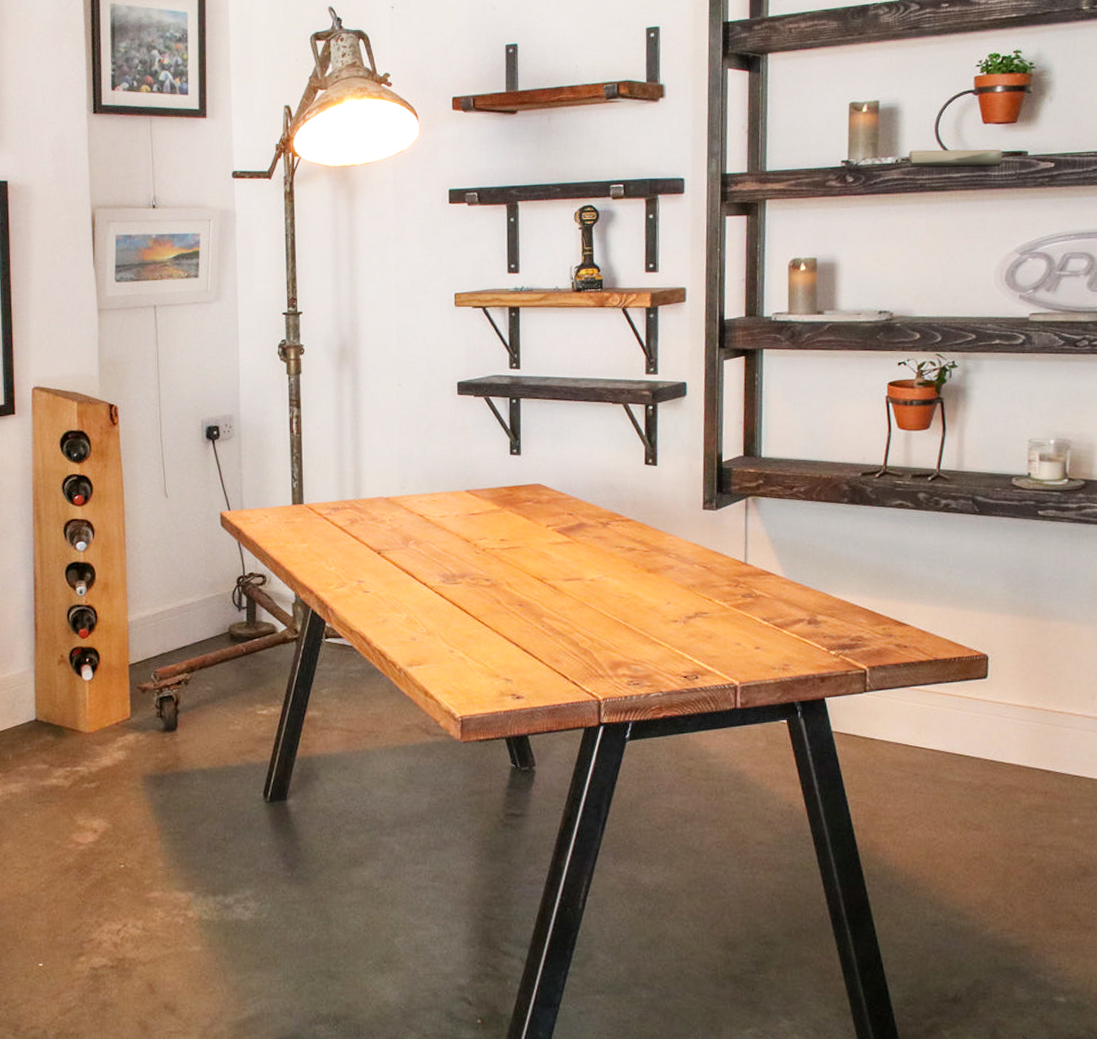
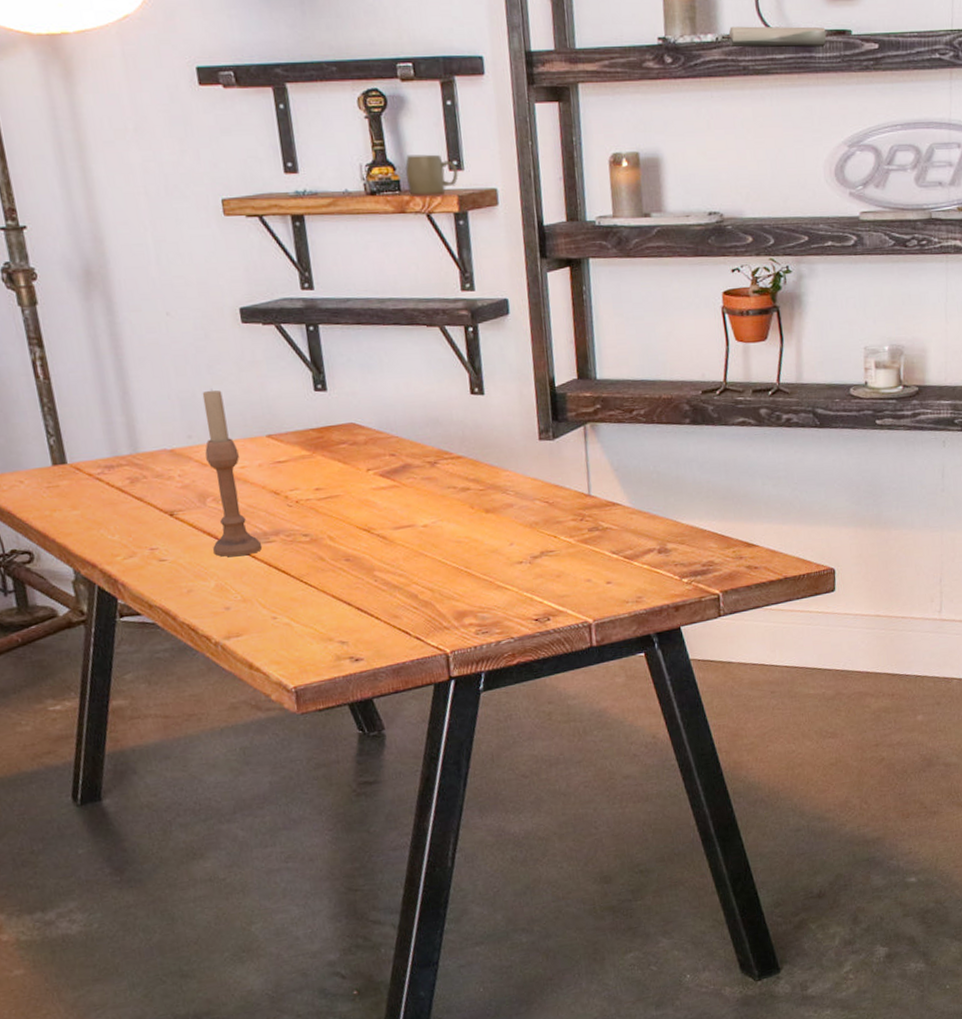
candlestick: none [409,448,450,594] -> present [202,388,263,557]
mug: none [609,258,653,293] -> present [405,154,458,197]

